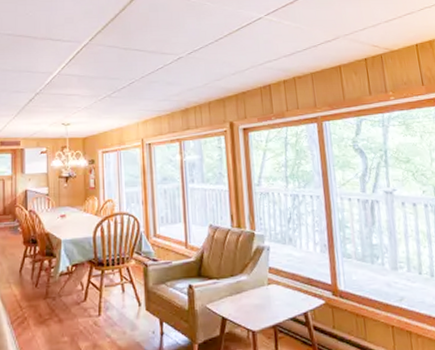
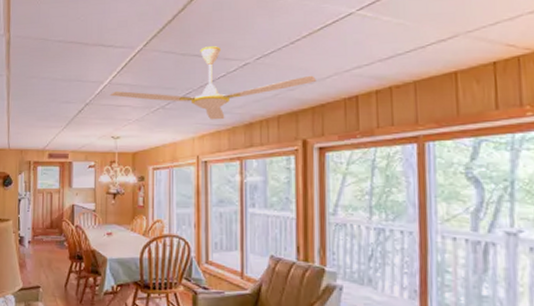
ceiling fan: none [59,42,237,107] -> present [110,46,316,120]

